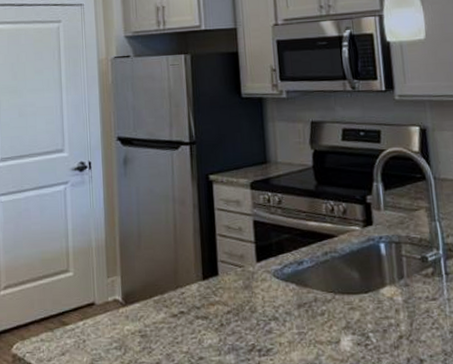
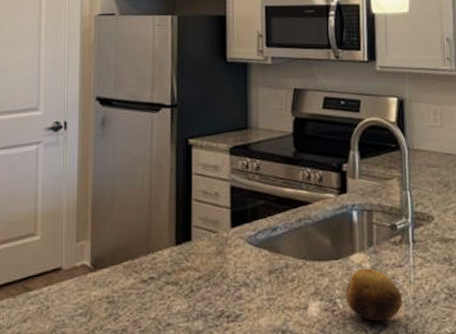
fruit: none [377,301,440,355] -> present [345,268,403,321]

